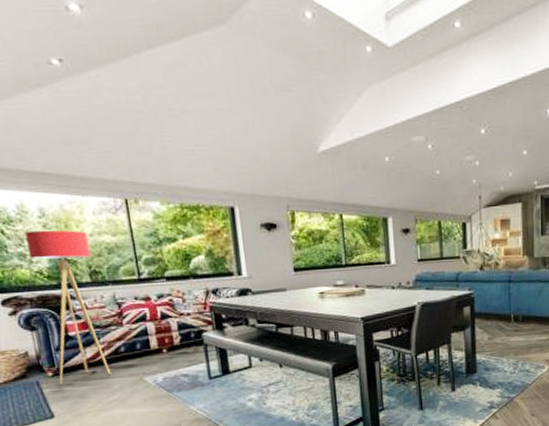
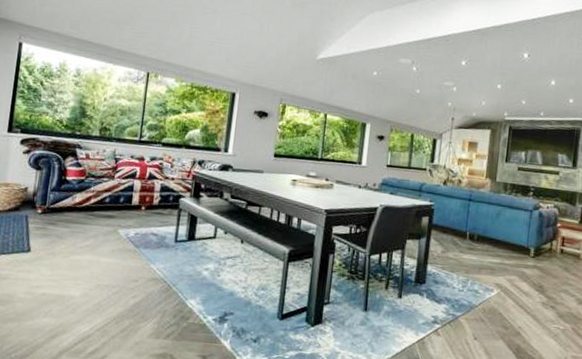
floor lamp: present [25,230,112,385] -> none [44,85,109,223]

